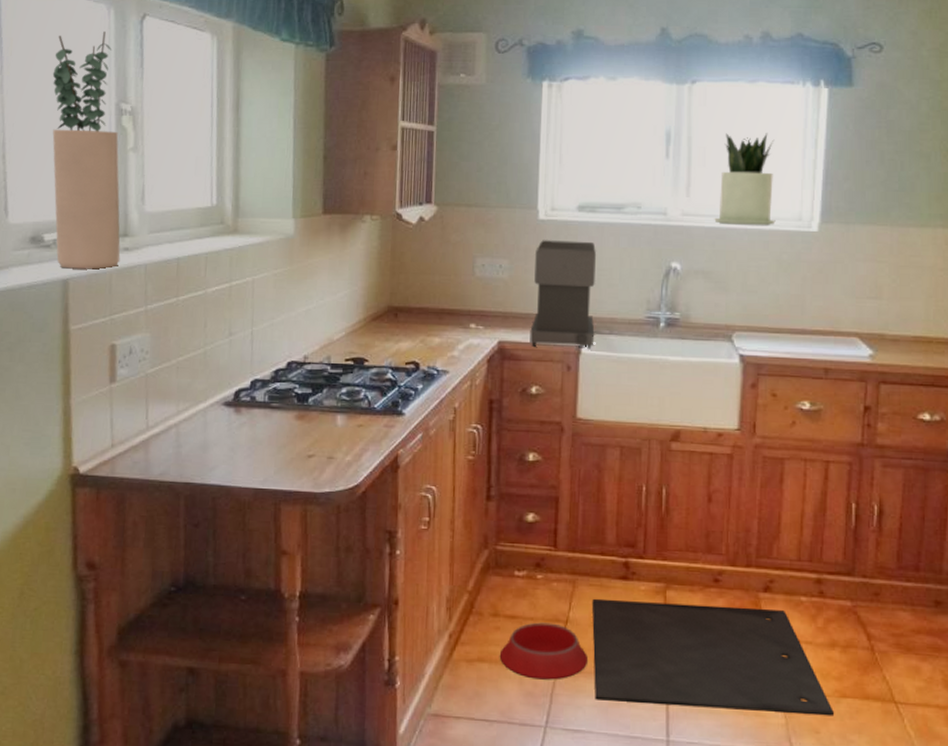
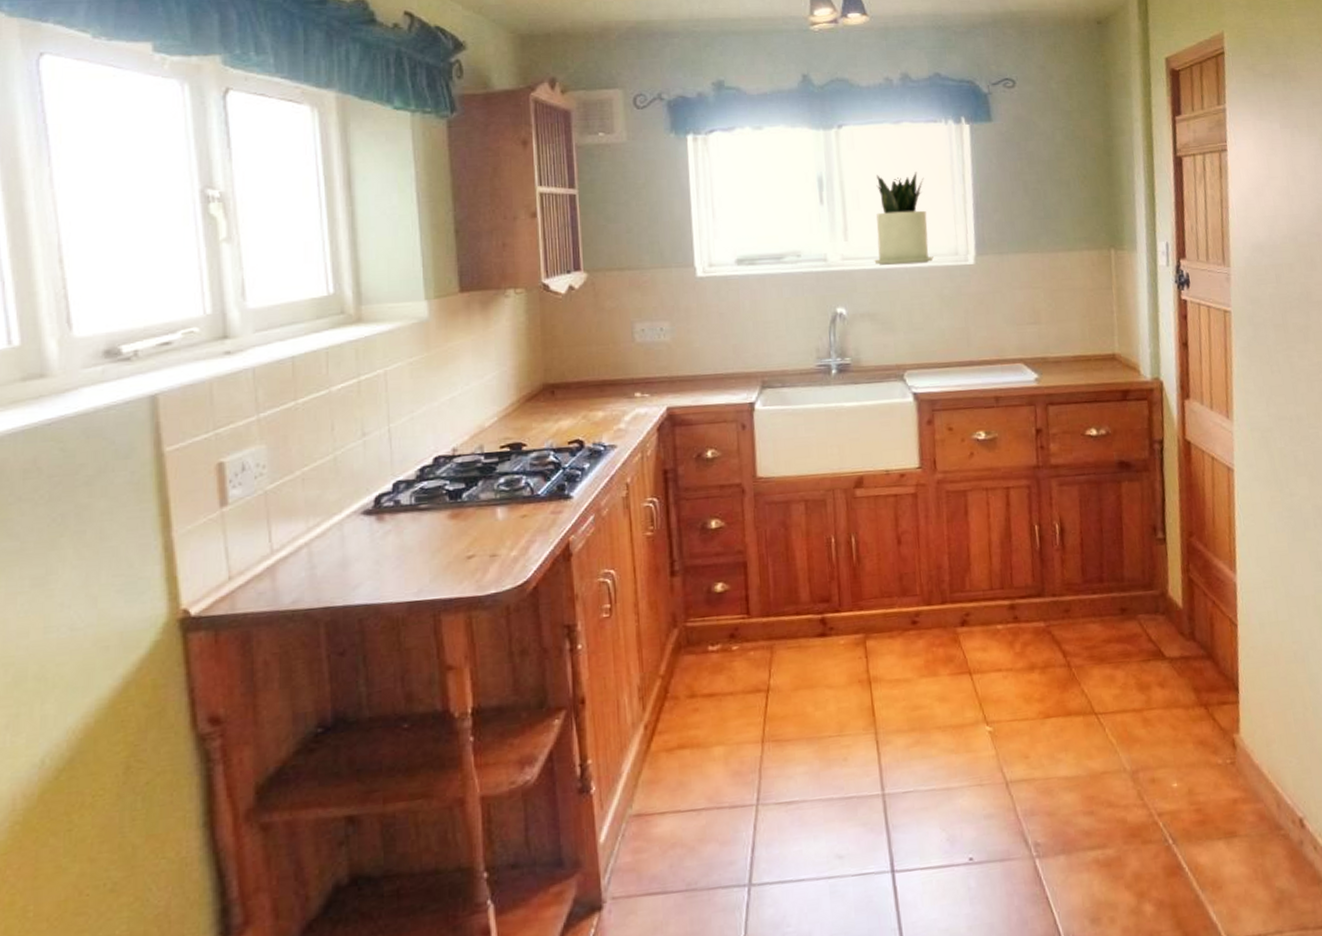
vase: present [52,32,121,270] -> none [117,110,221,383]
pet bowl: present [499,622,587,680] -> none [700,694,794,757]
coffee maker: present [530,240,597,350] -> none [697,294,768,409]
door mat: present [592,598,834,715] -> none [791,642,1040,766]

